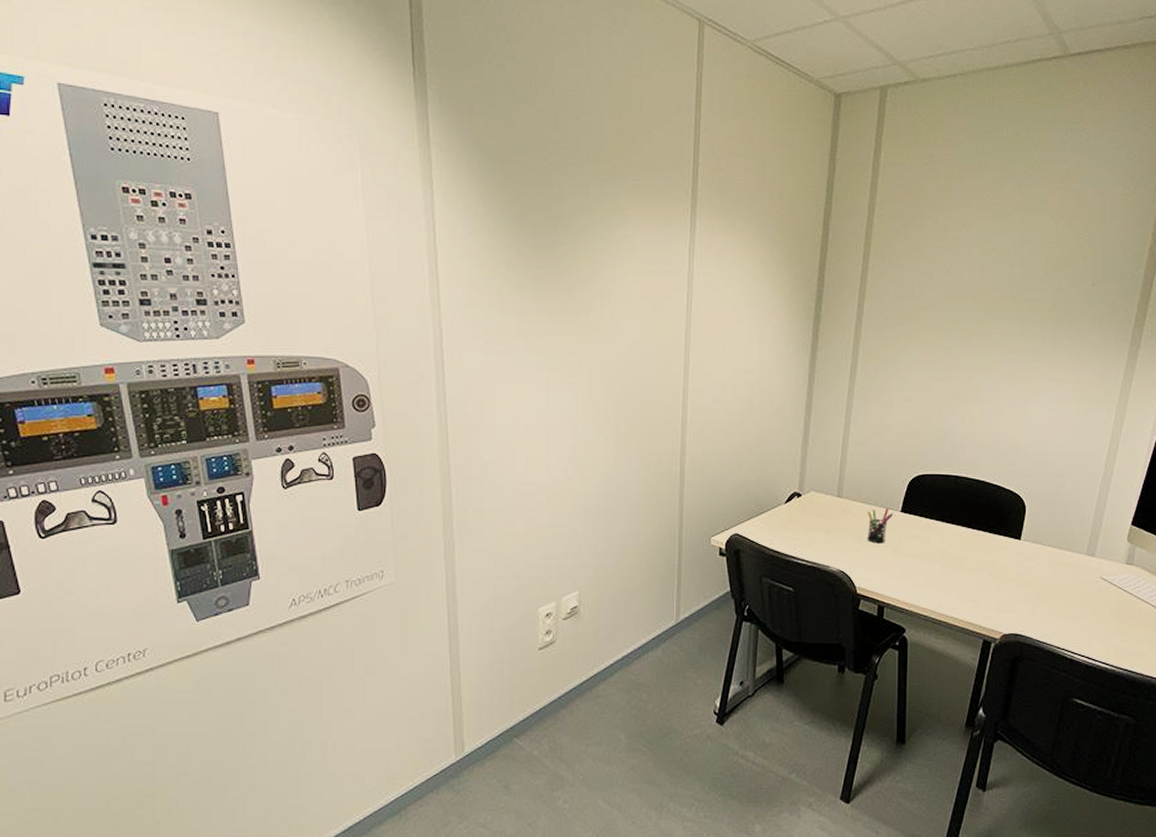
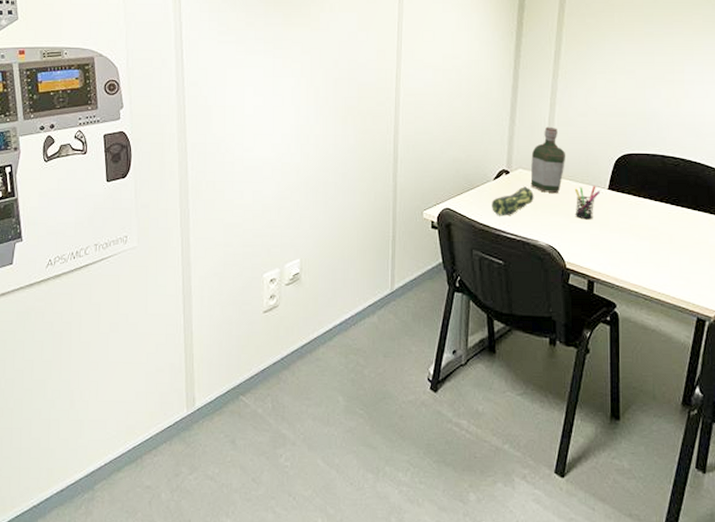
pencil case: none [782,510,826,541] -> present [492,186,534,216]
bottle: none [822,446,860,516] -> present [530,126,566,193]

